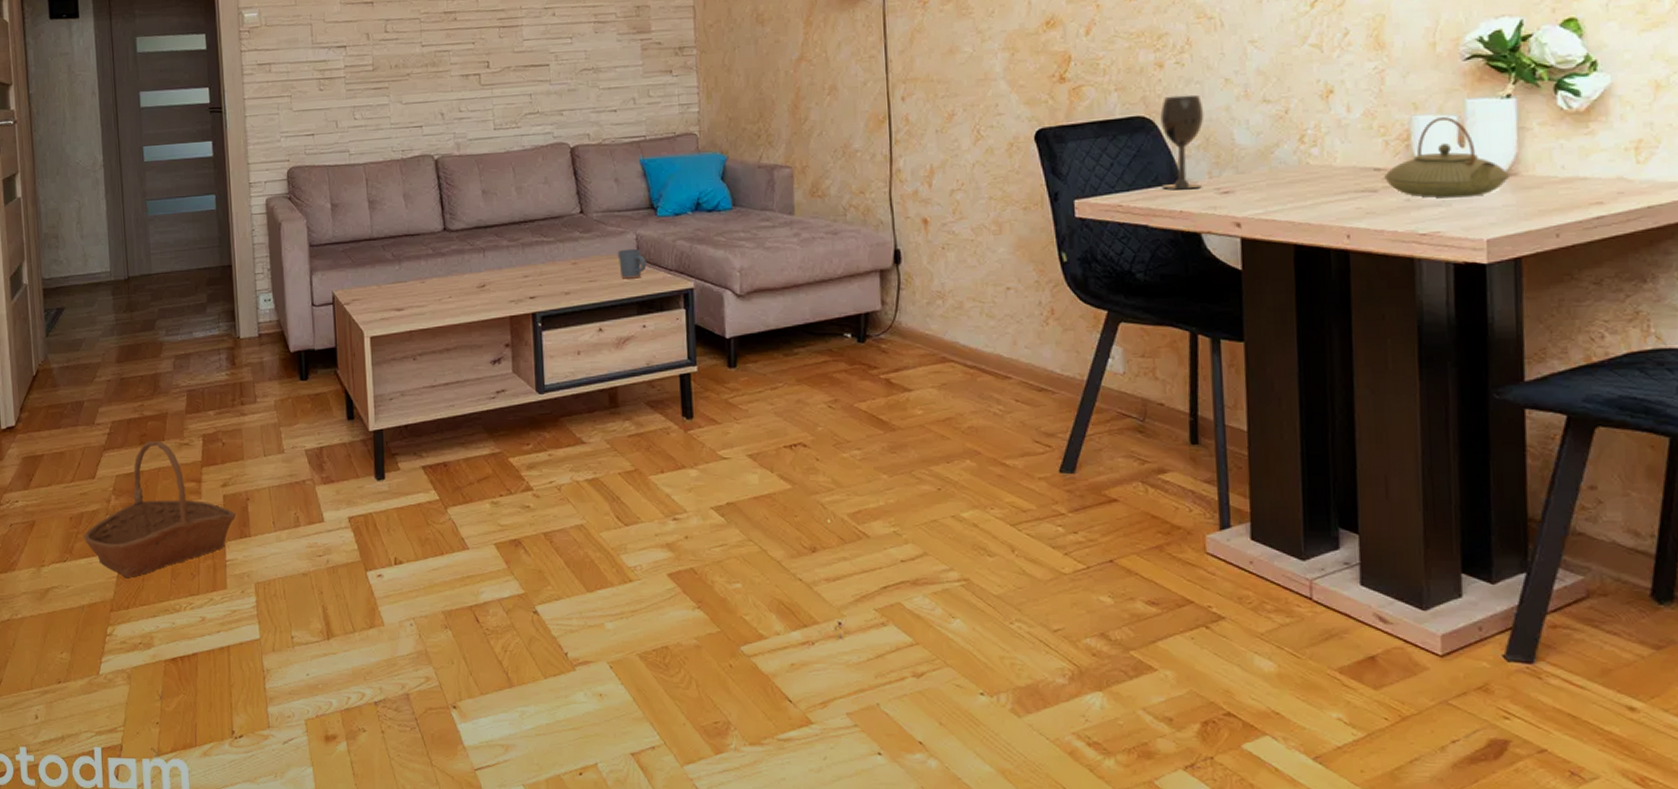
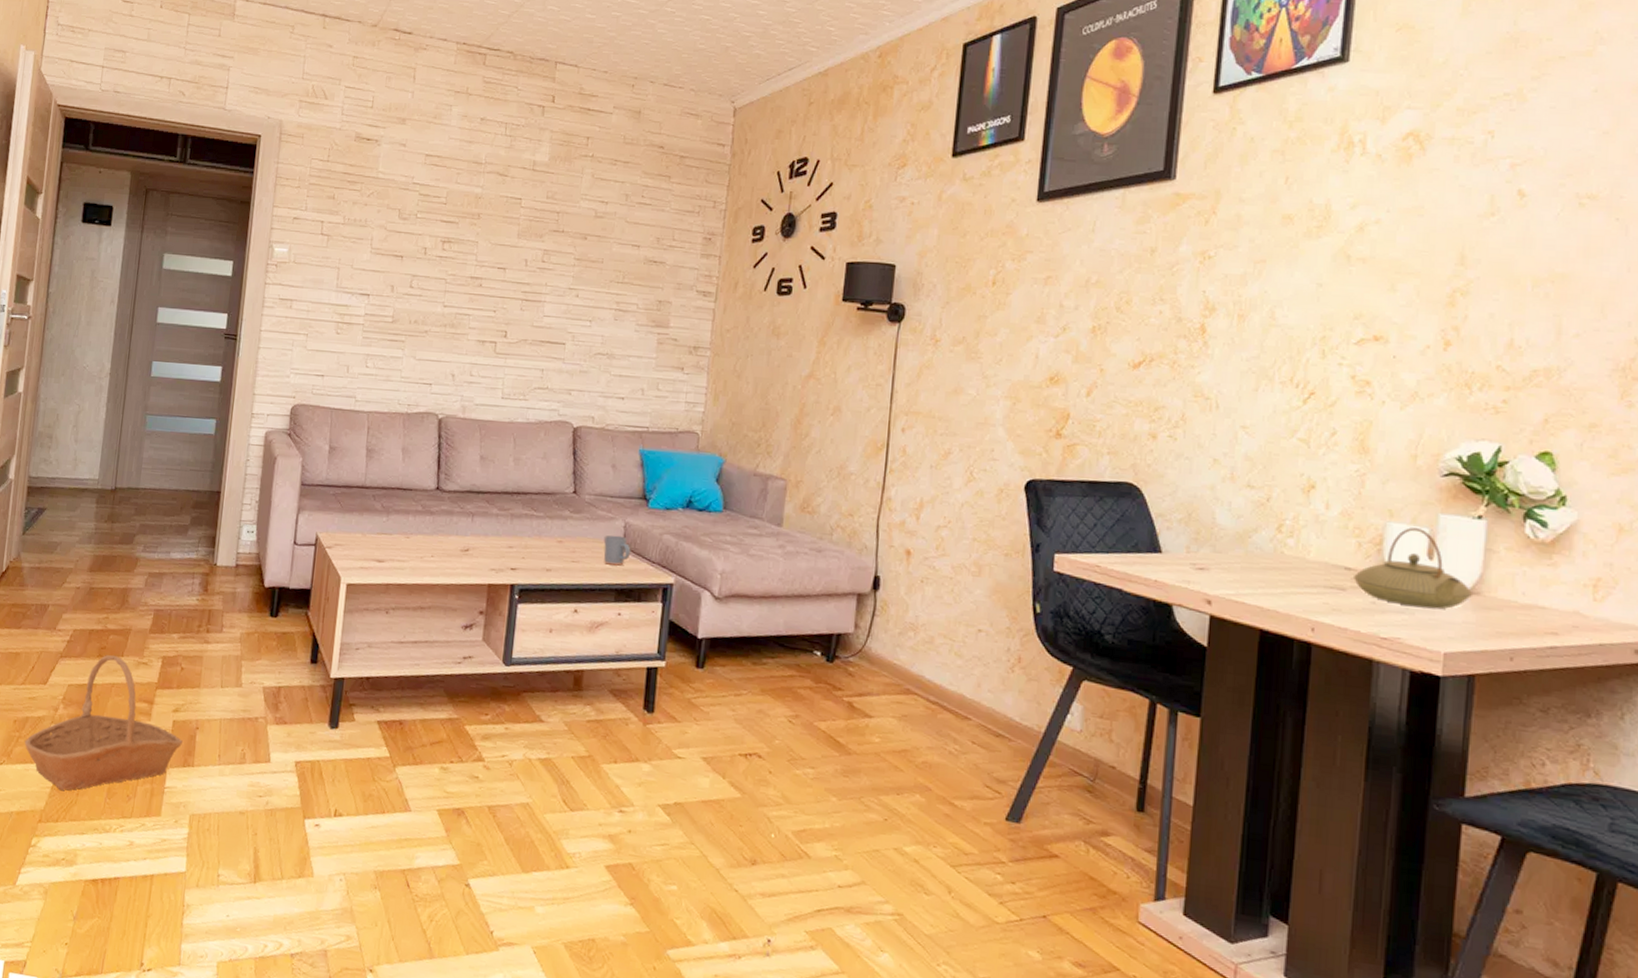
wine glass: present [1160,94,1204,190] -> none [1141,467,1190,561]

